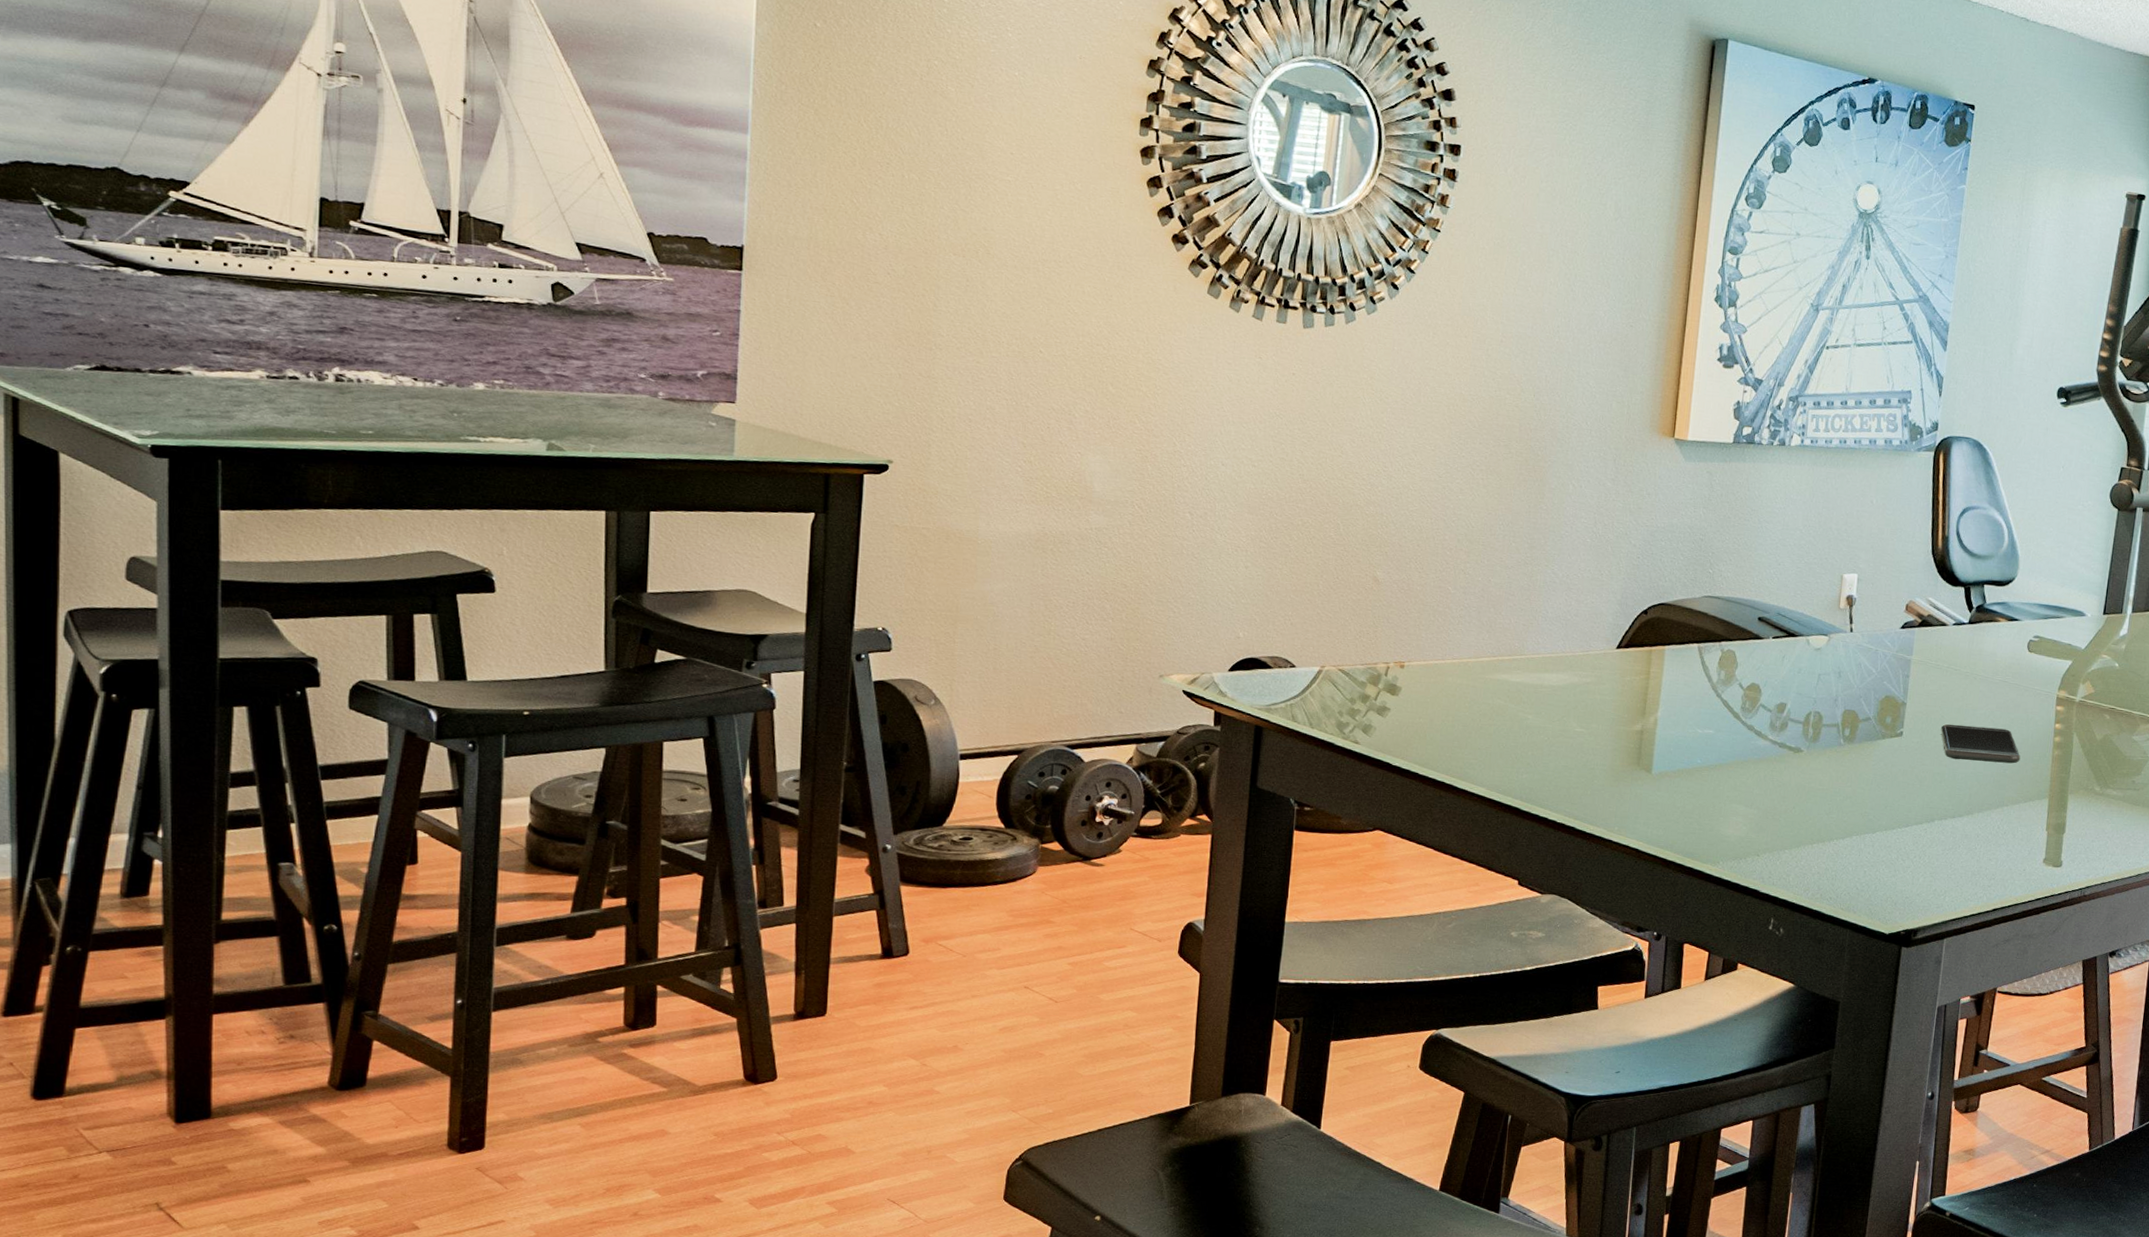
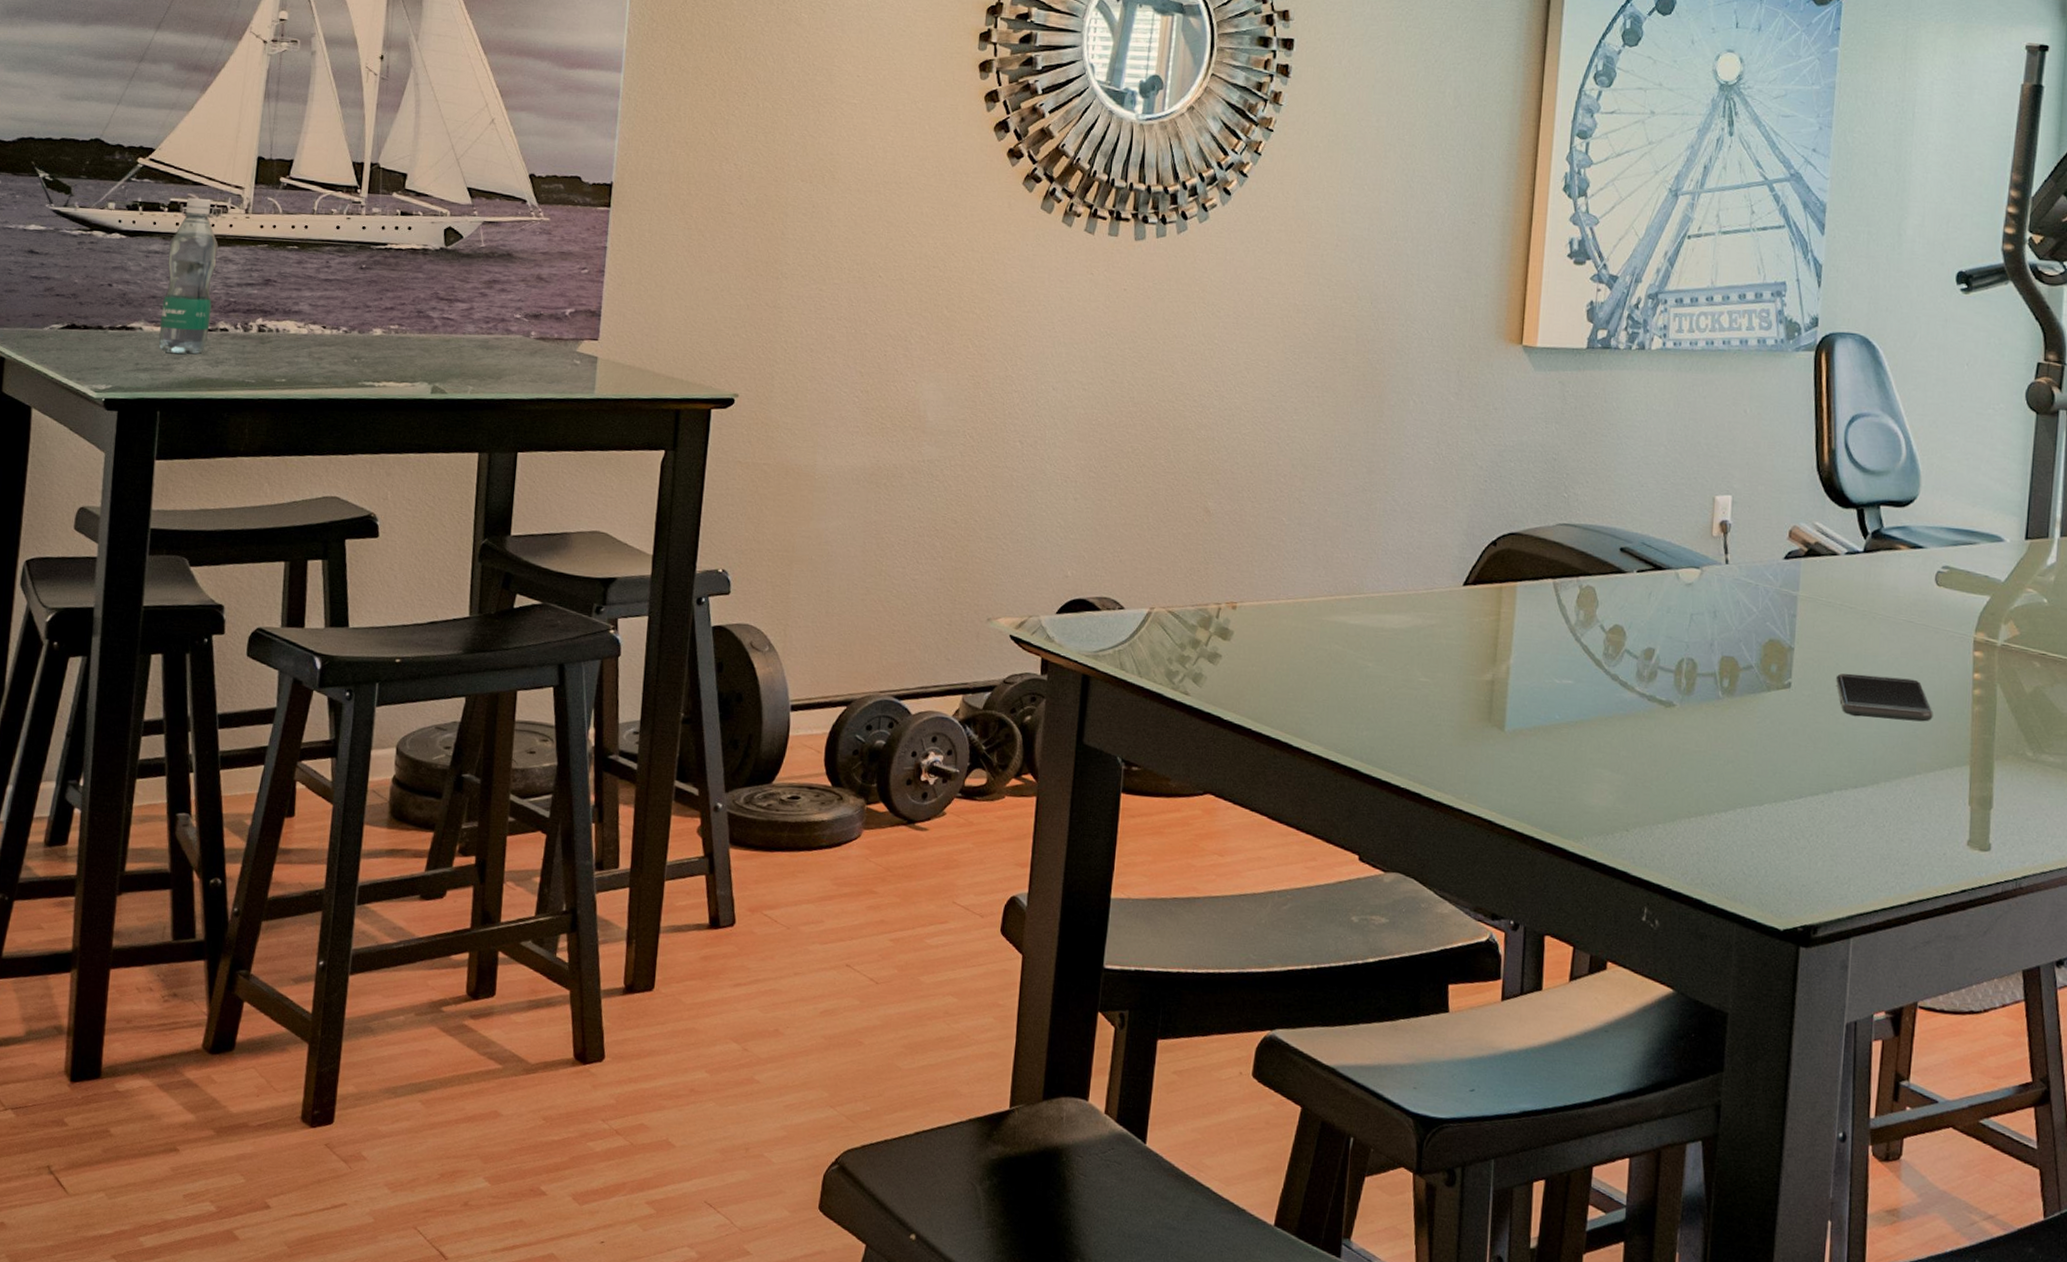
bottle: none [213,237,279,402] -> present [158,197,218,354]

